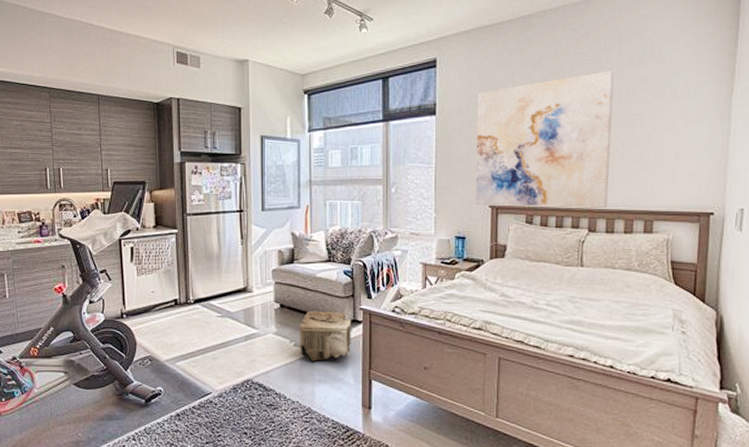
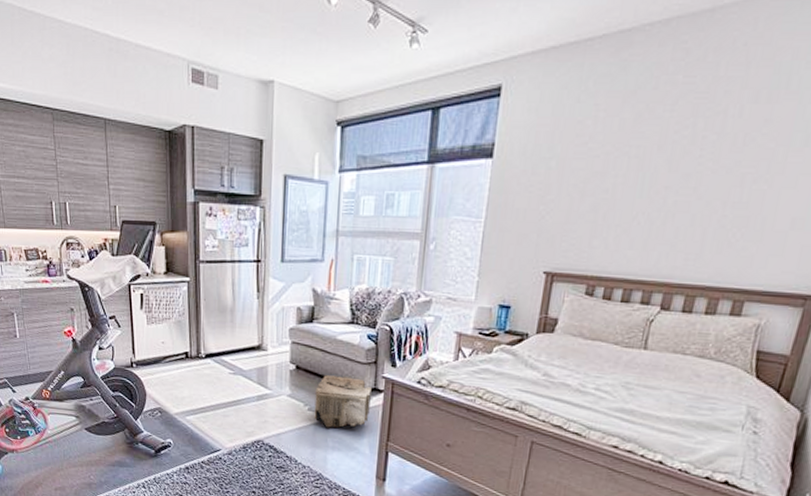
wall art: present [475,71,614,208] -> none [528,108,731,282]

